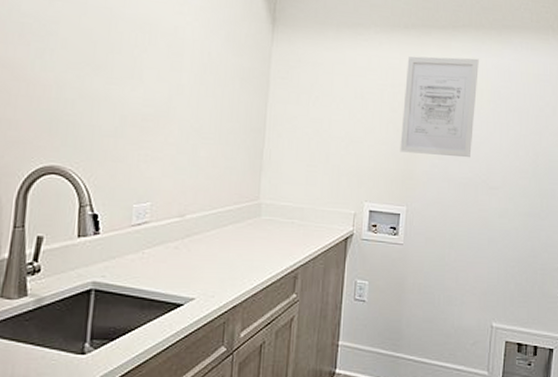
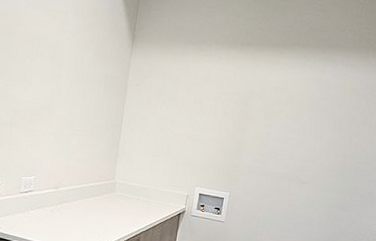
wall art: present [400,56,479,158] -> none [228,69,303,157]

